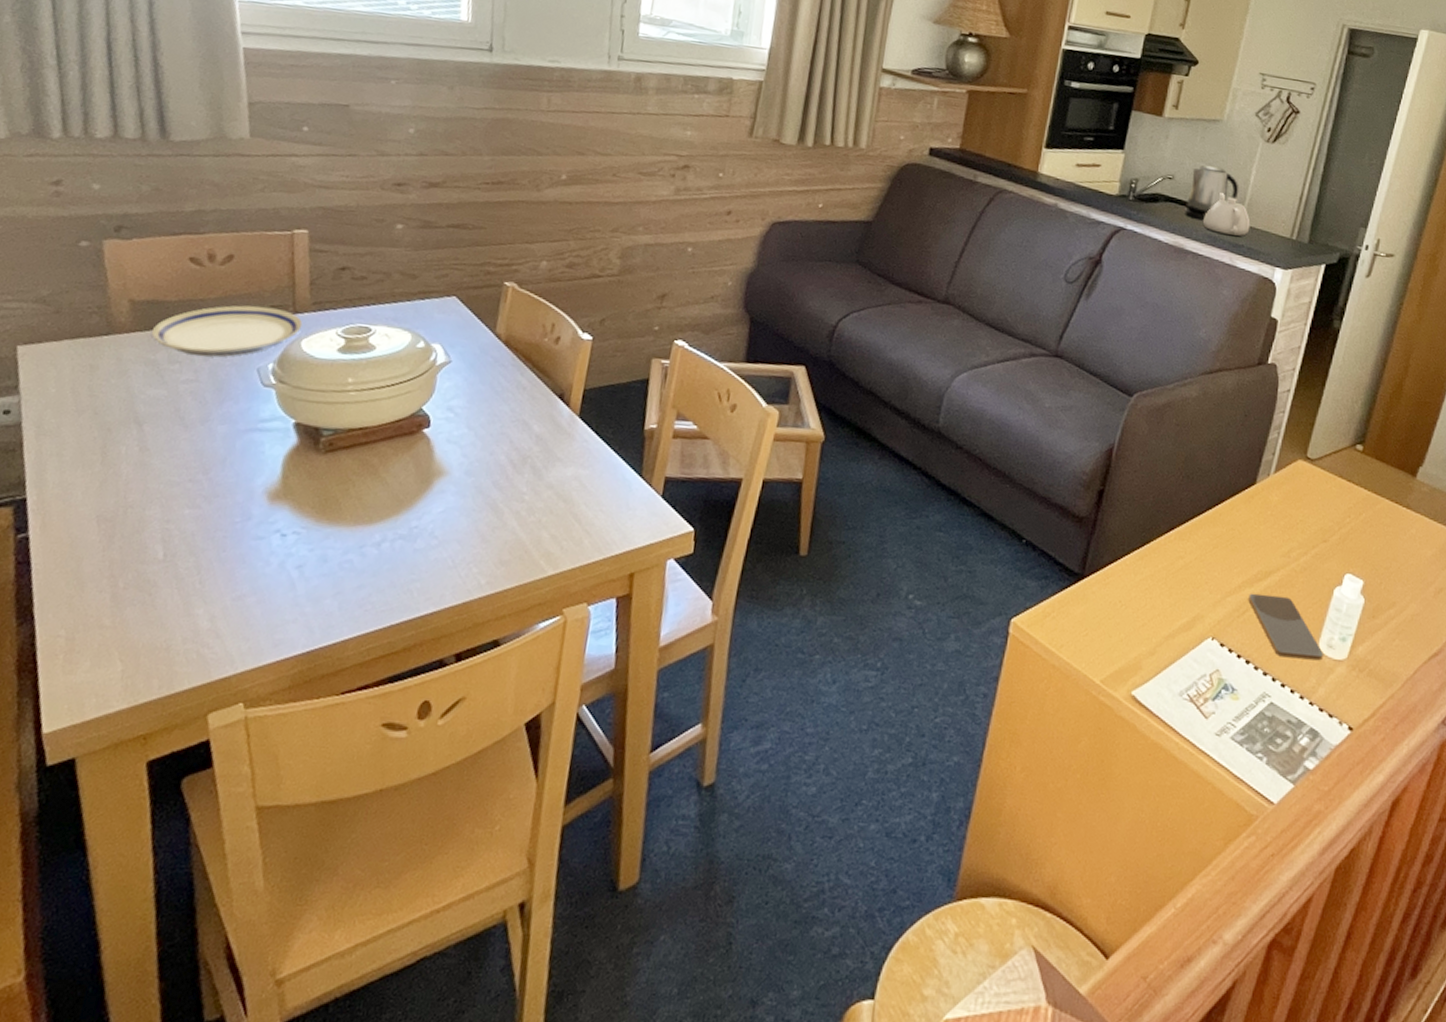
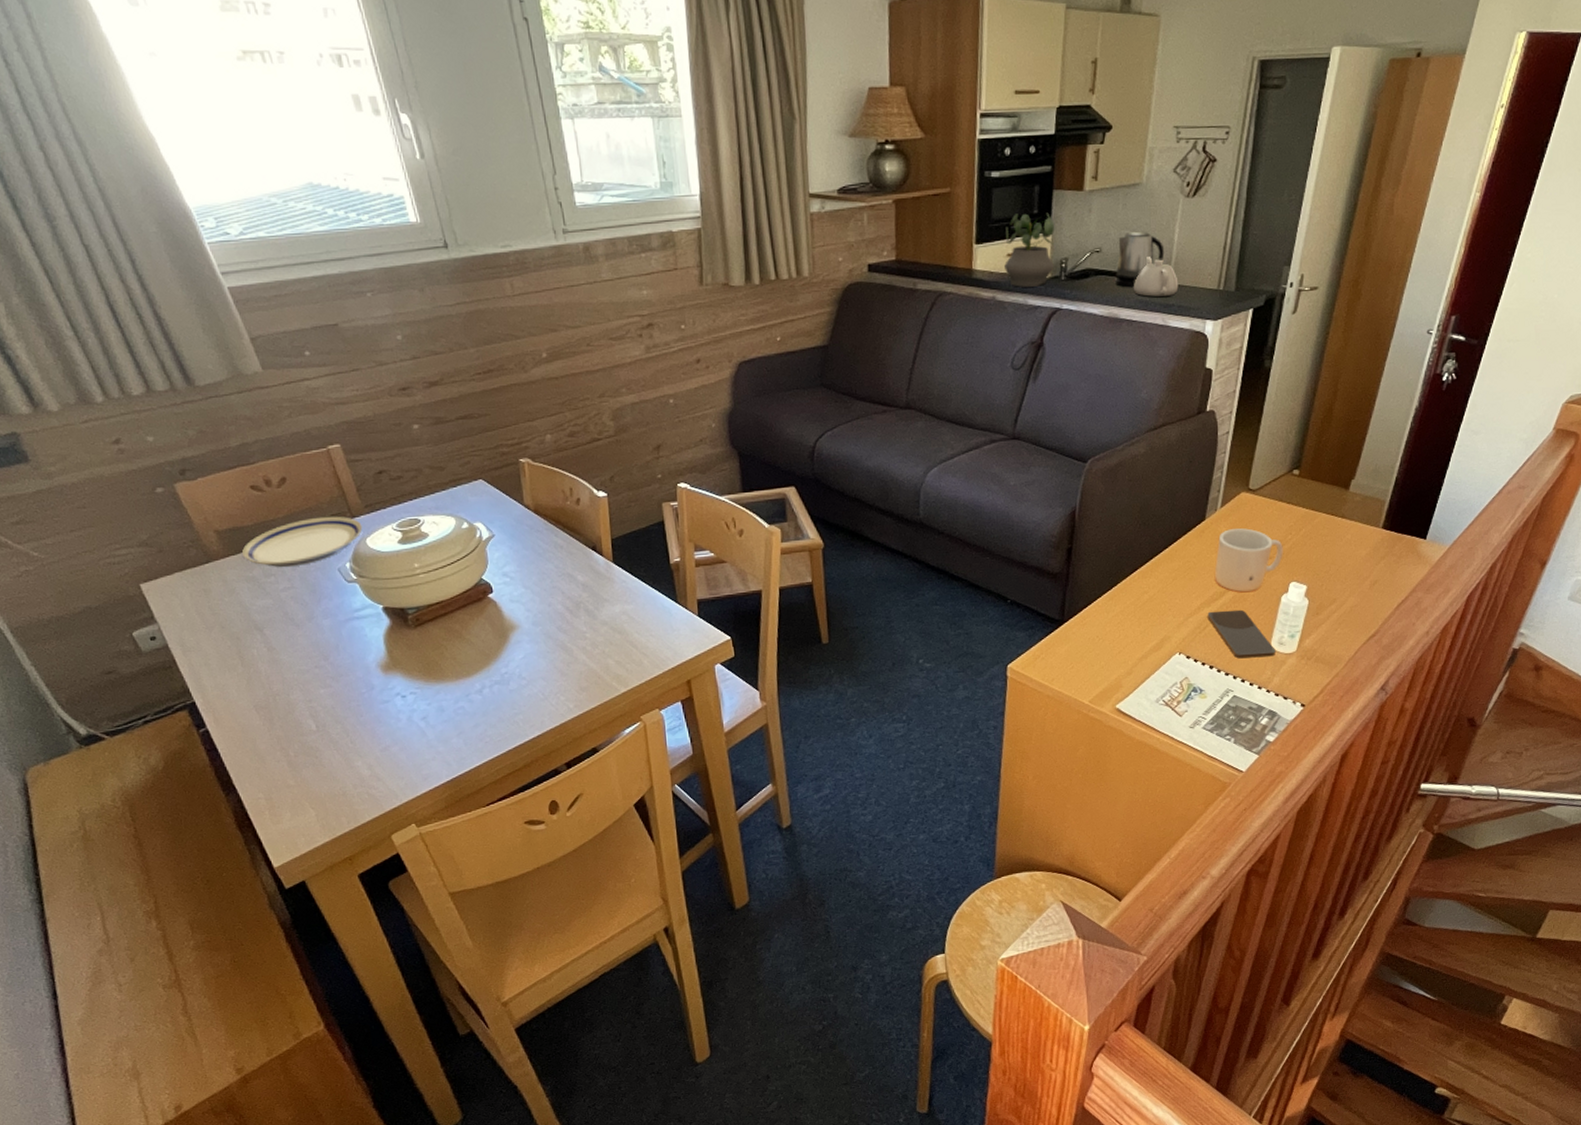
potted plant: none [1070,126,1130,203] -> present [1003,212,1055,287]
mug: none [1260,499,1340,578] -> present [1214,528,1283,593]

